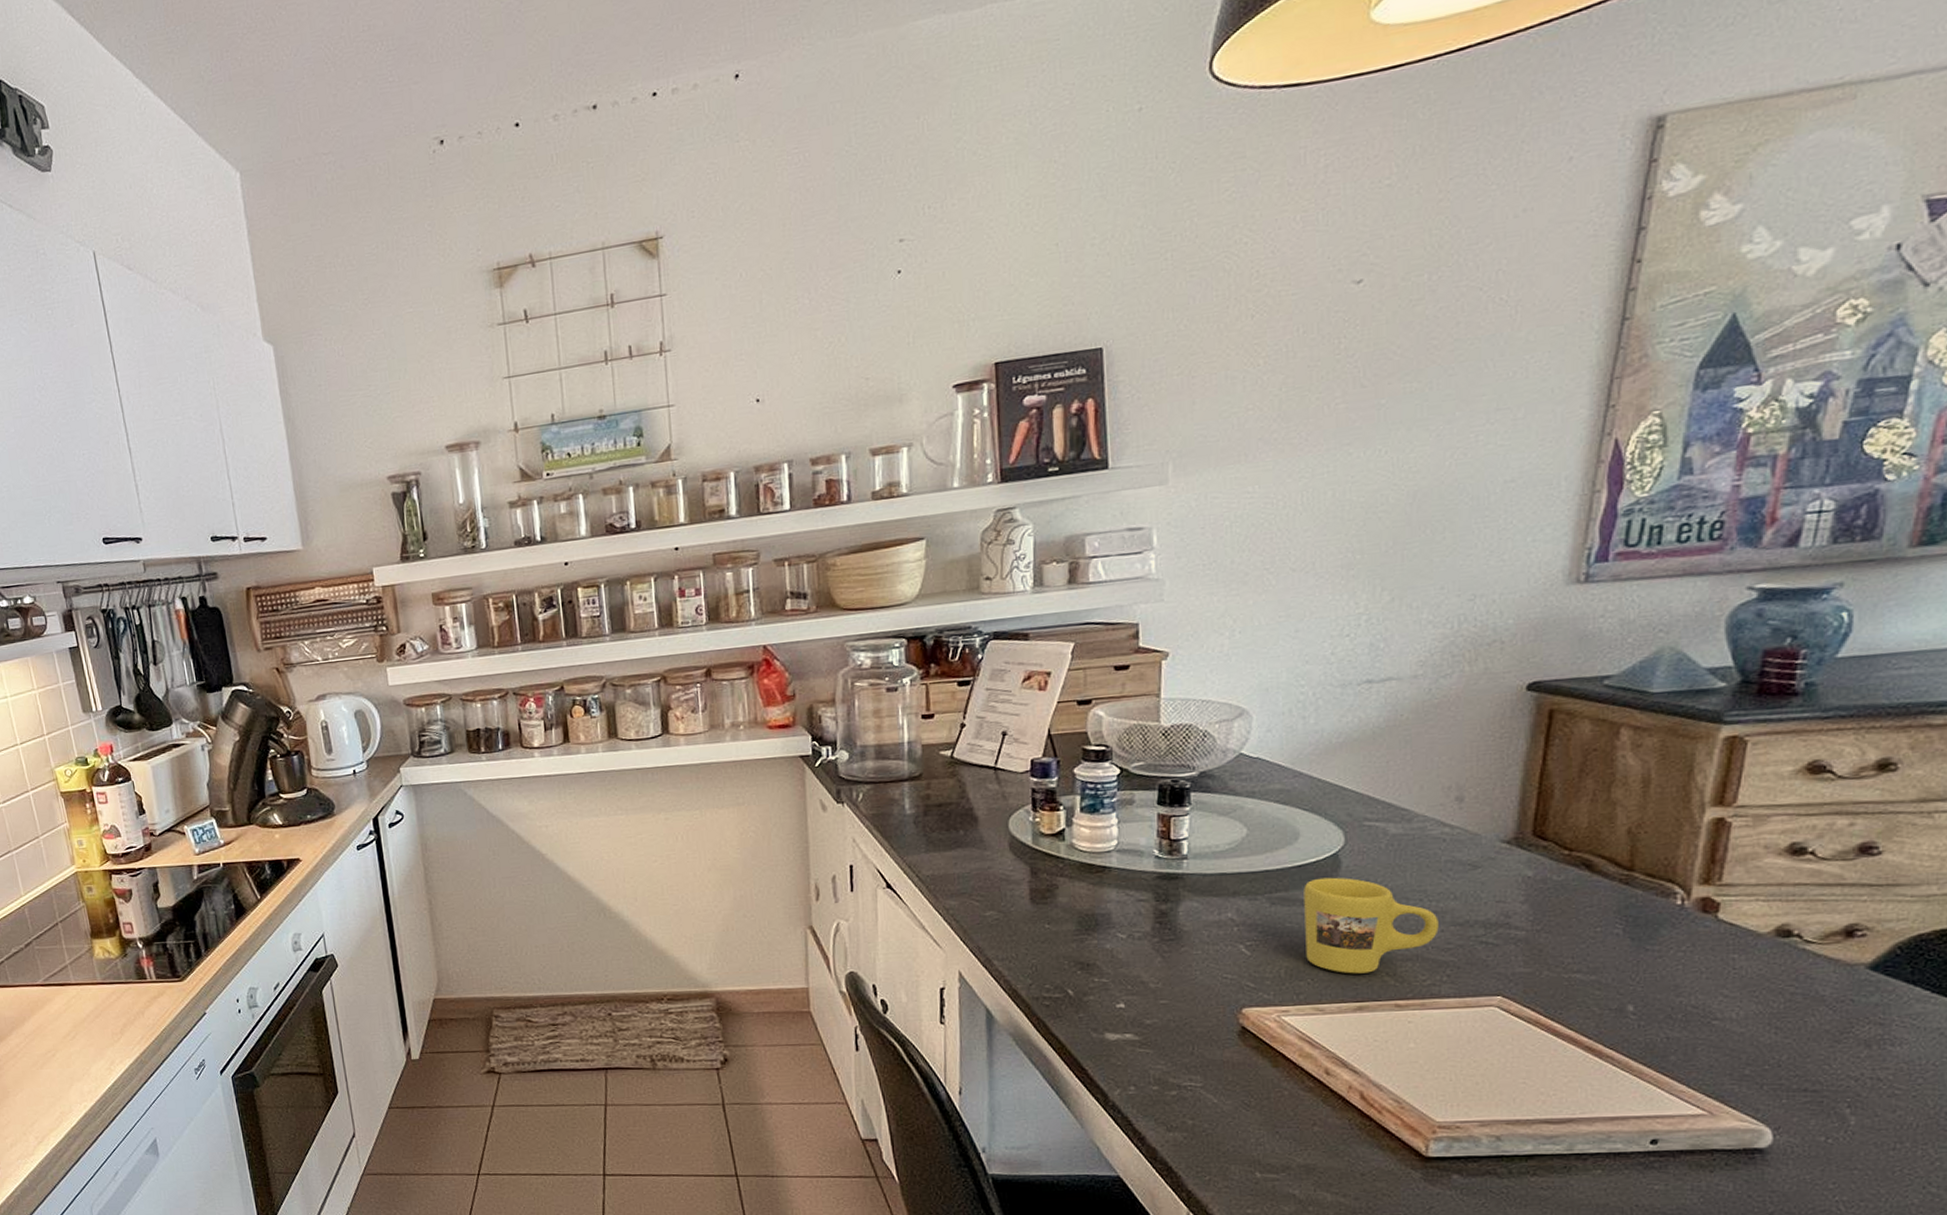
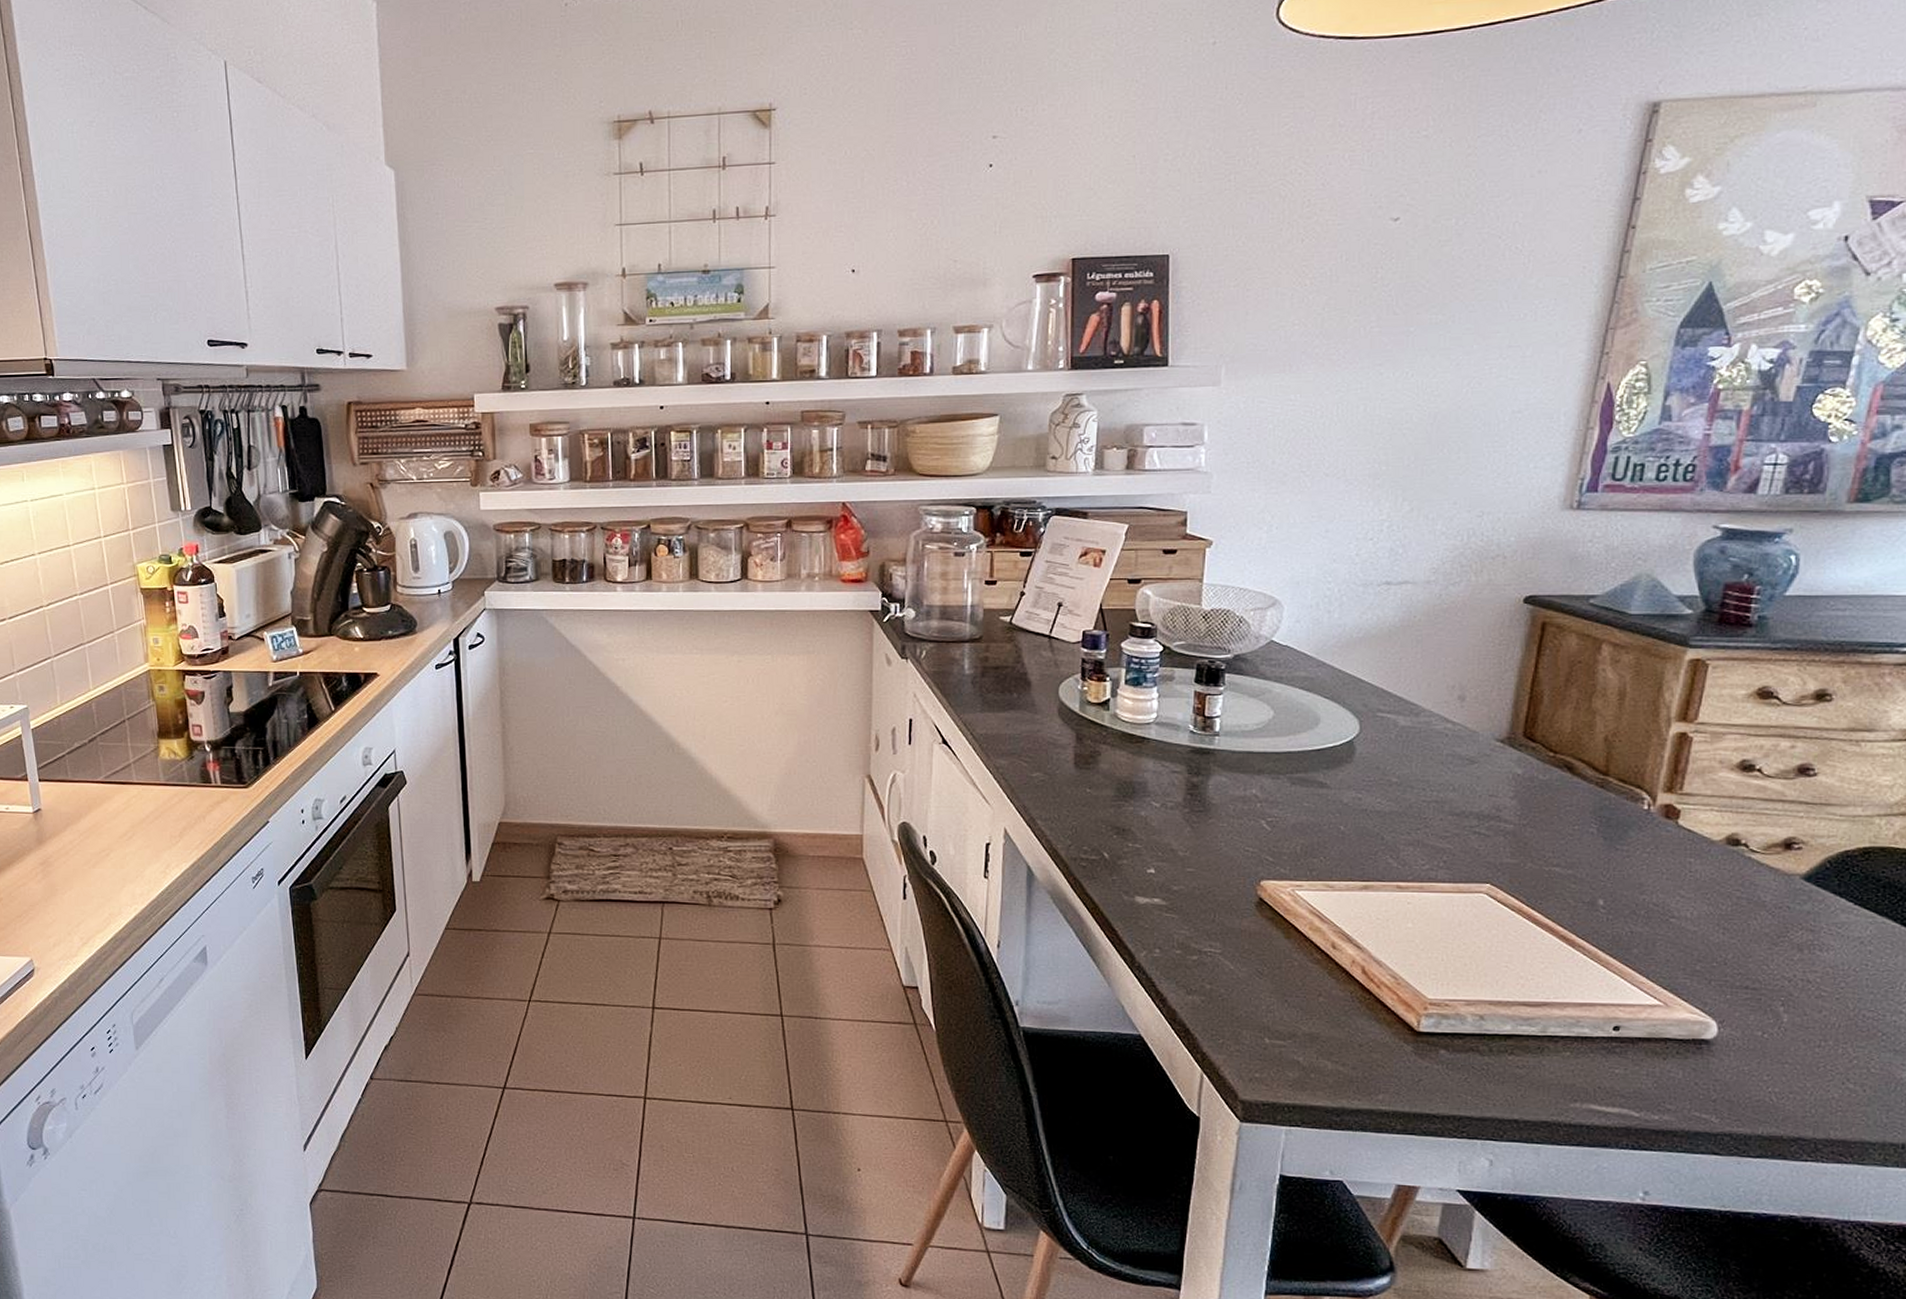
mug: present [1303,877,1439,974] -> none [1320,762,1438,855]

